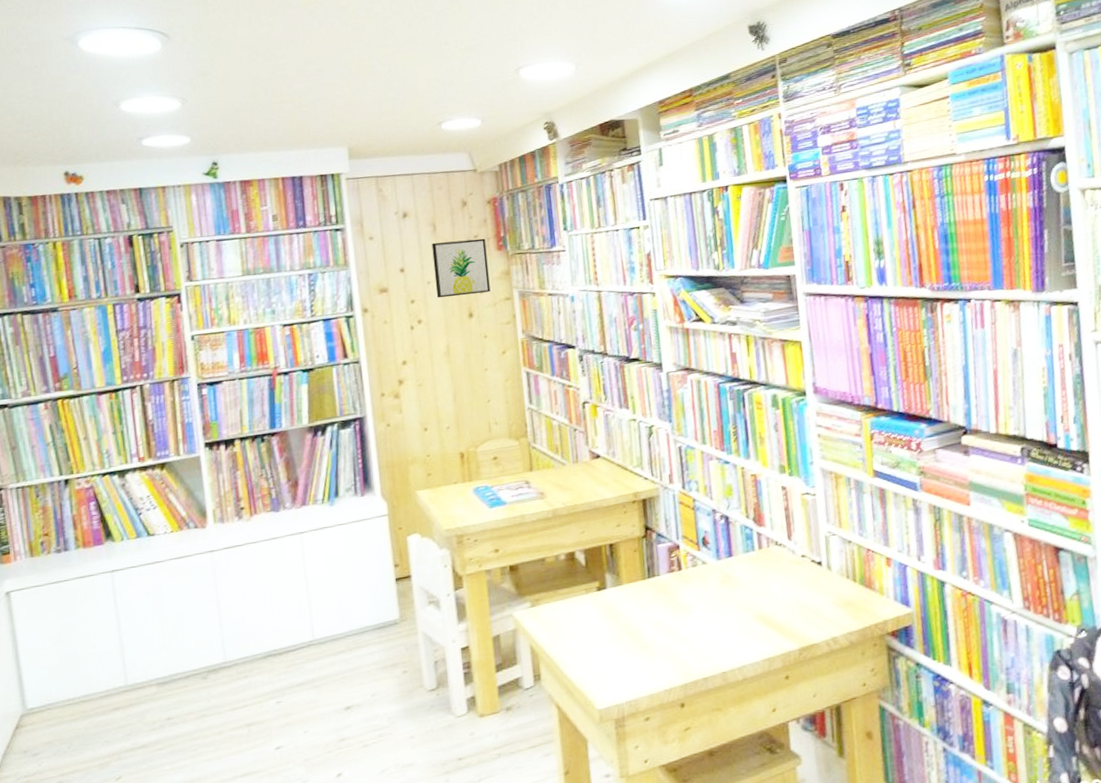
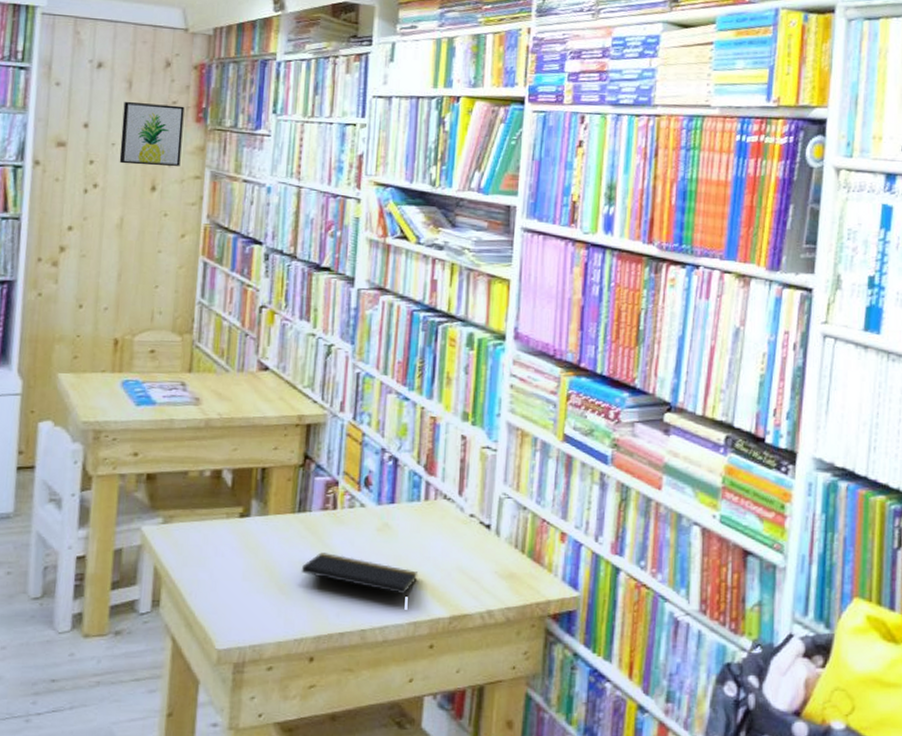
notepad: none [659,609,765,637] -> present [301,552,419,597]

